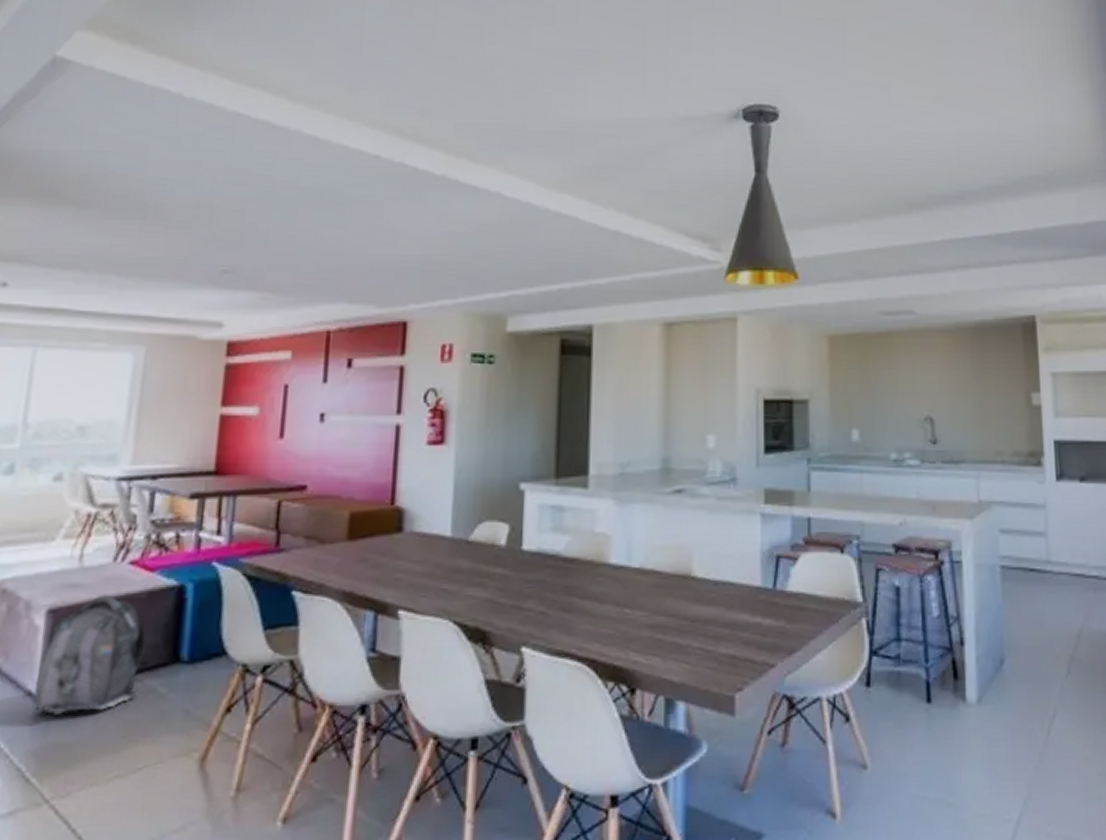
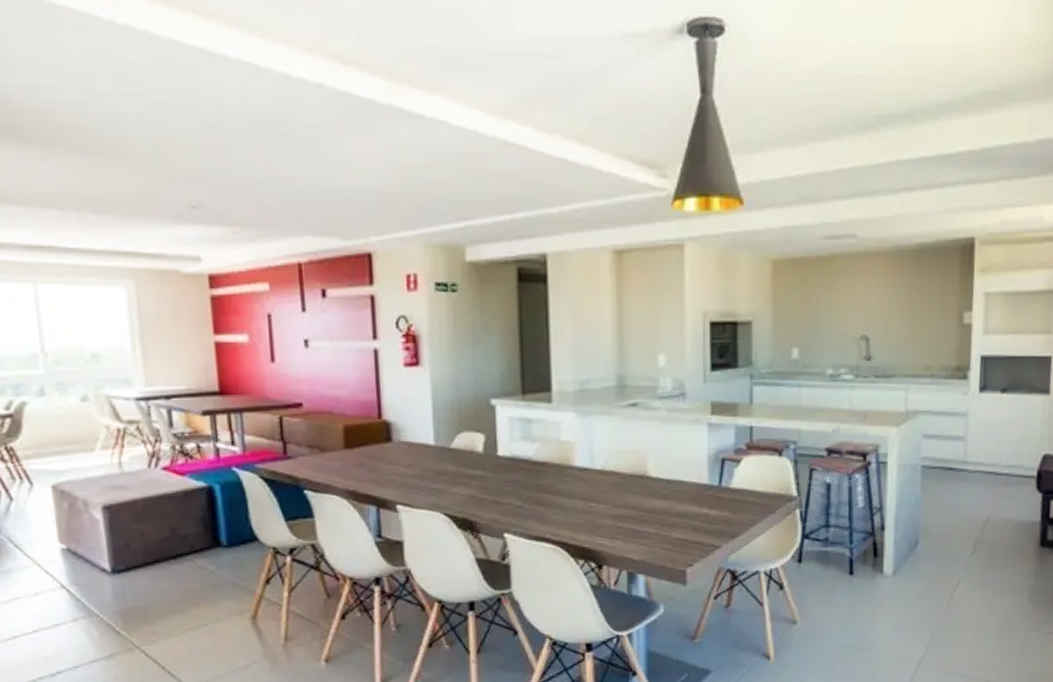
backpack: present [33,594,146,715] -> none [106,494,192,586]

